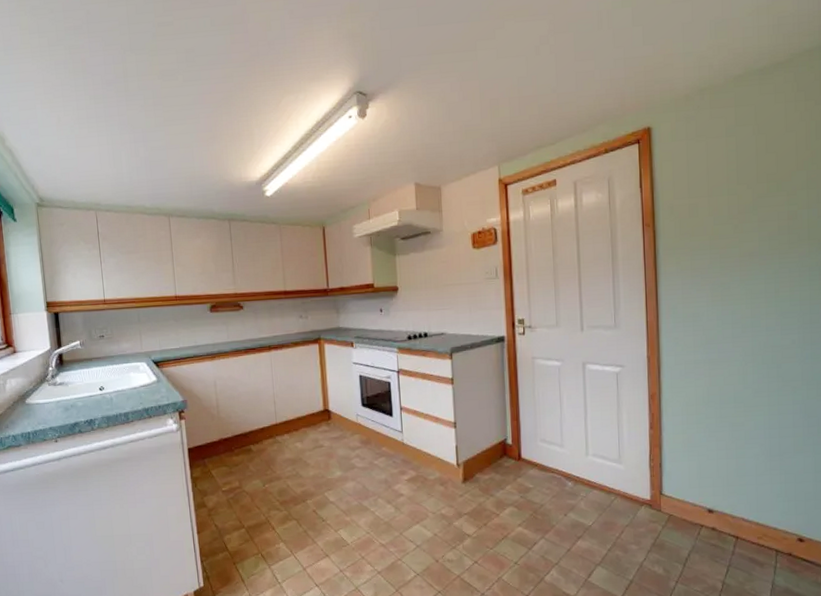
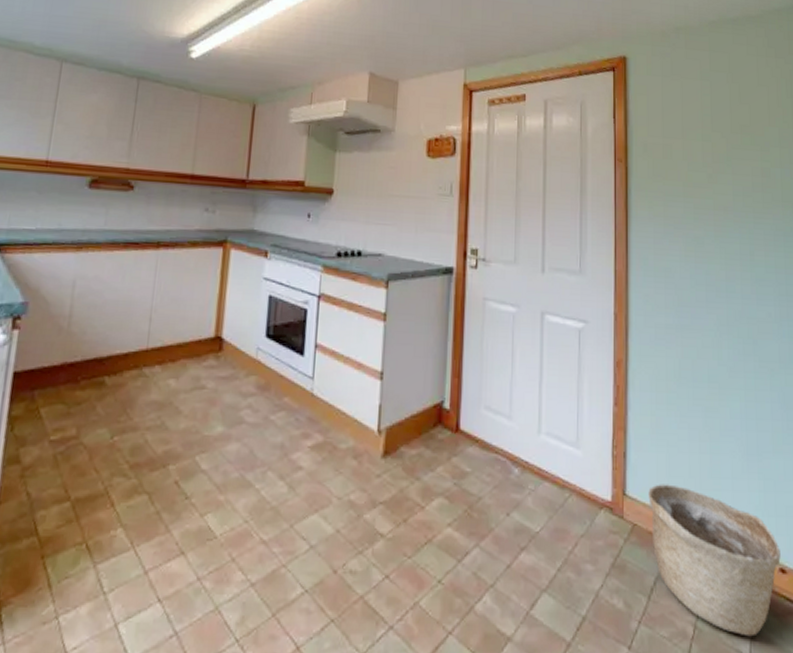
basket: none [682,484,799,588] -> present [648,484,781,637]

